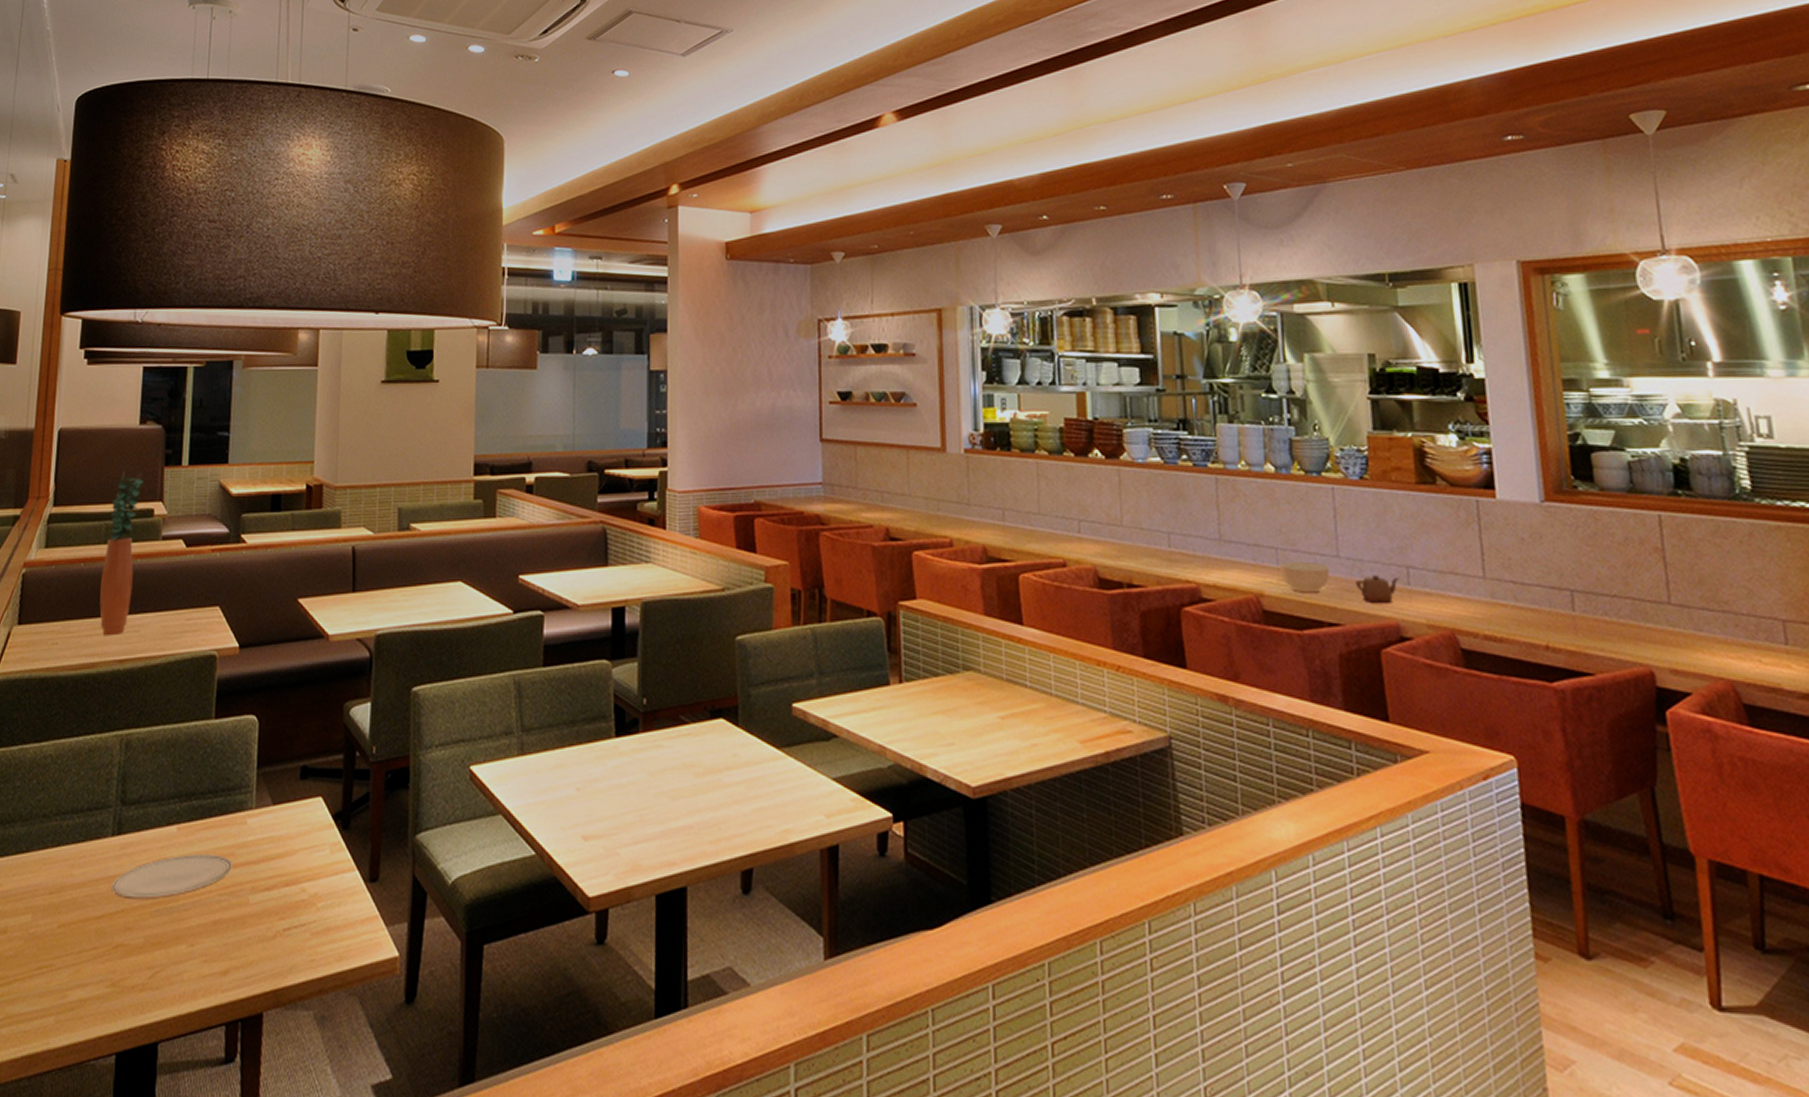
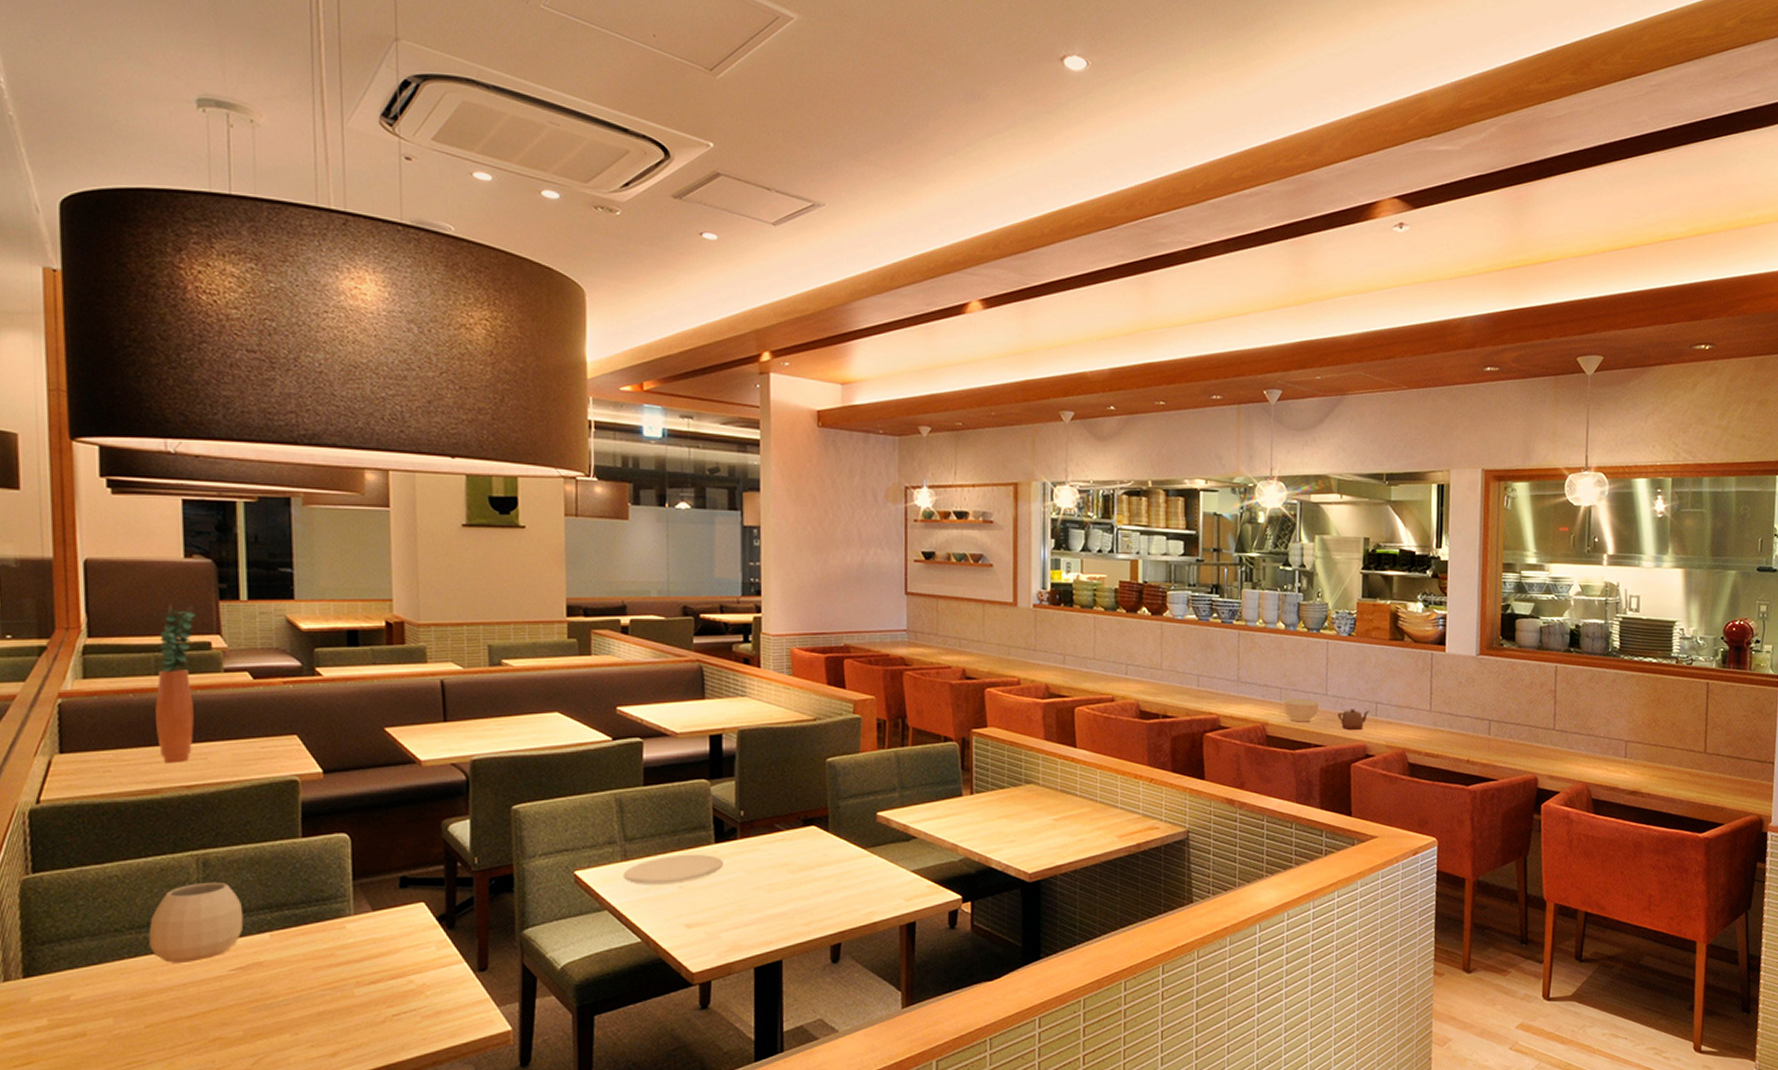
cup: none [71,767,156,855] -> present [149,883,244,963]
plate: present [111,853,233,900] -> none [202,955,335,1000]
plate: none [519,749,624,787] -> present [623,854,724,887]

